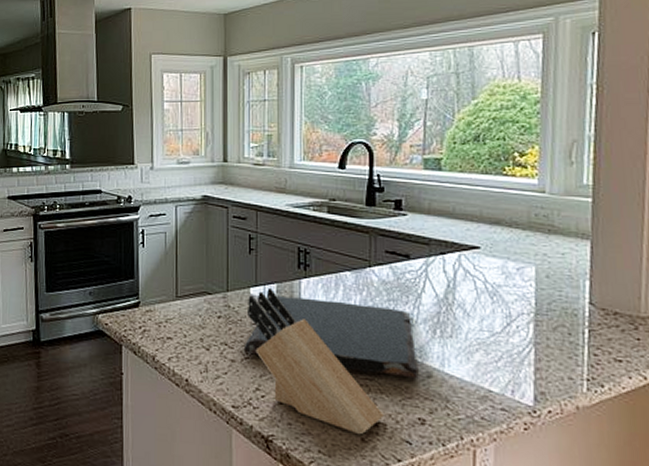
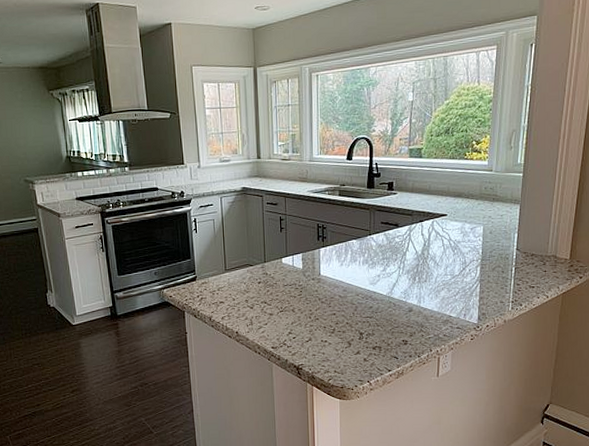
cutting board: present [243,295,419,379] -> none [279,262,403,313]
knife block: present [246,287,385,435] -> none [280,256,380,357]

